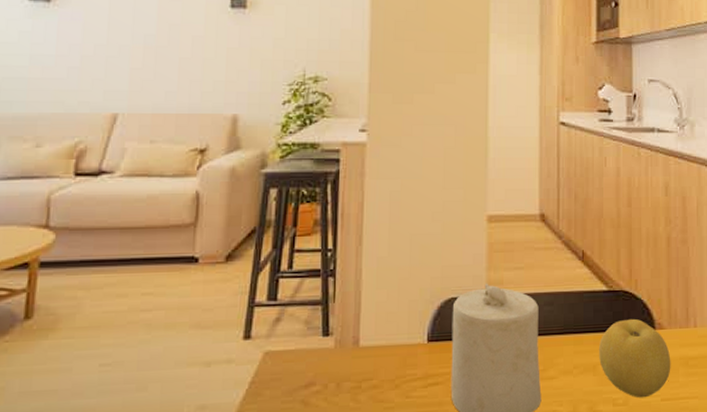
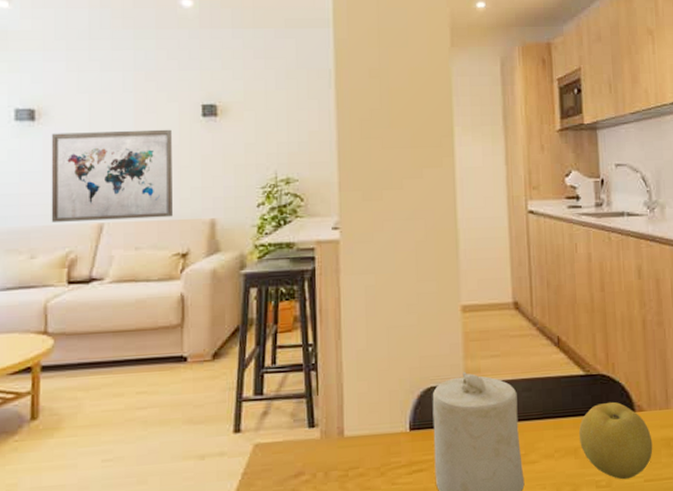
wall art: none [61,16,197,111] -> present [51,129,173,222]

